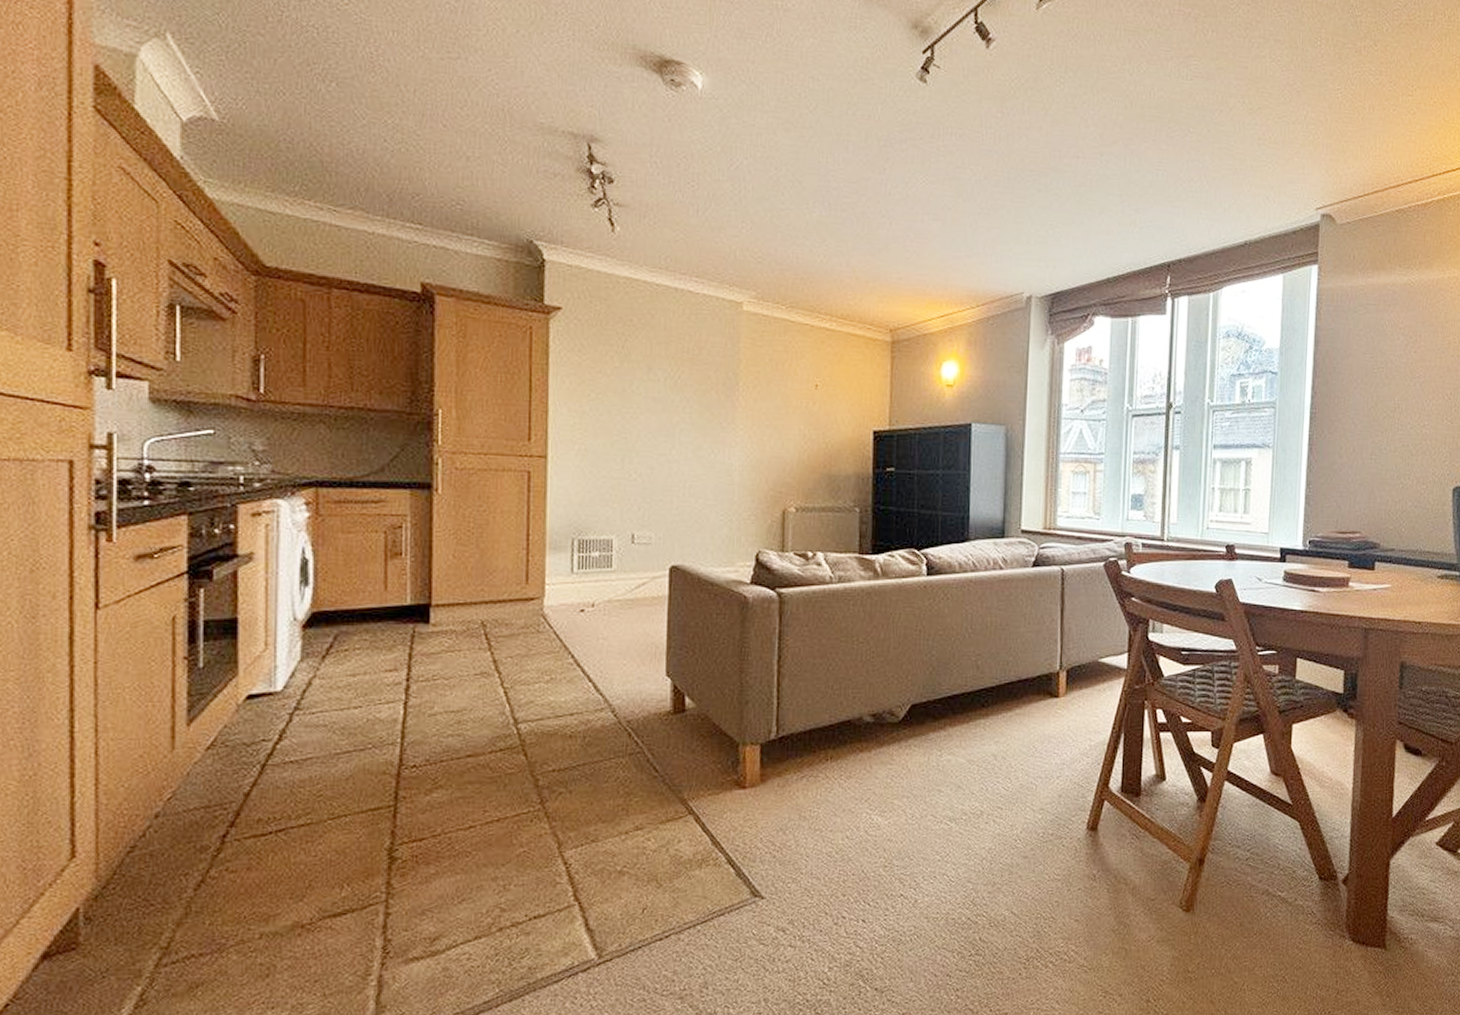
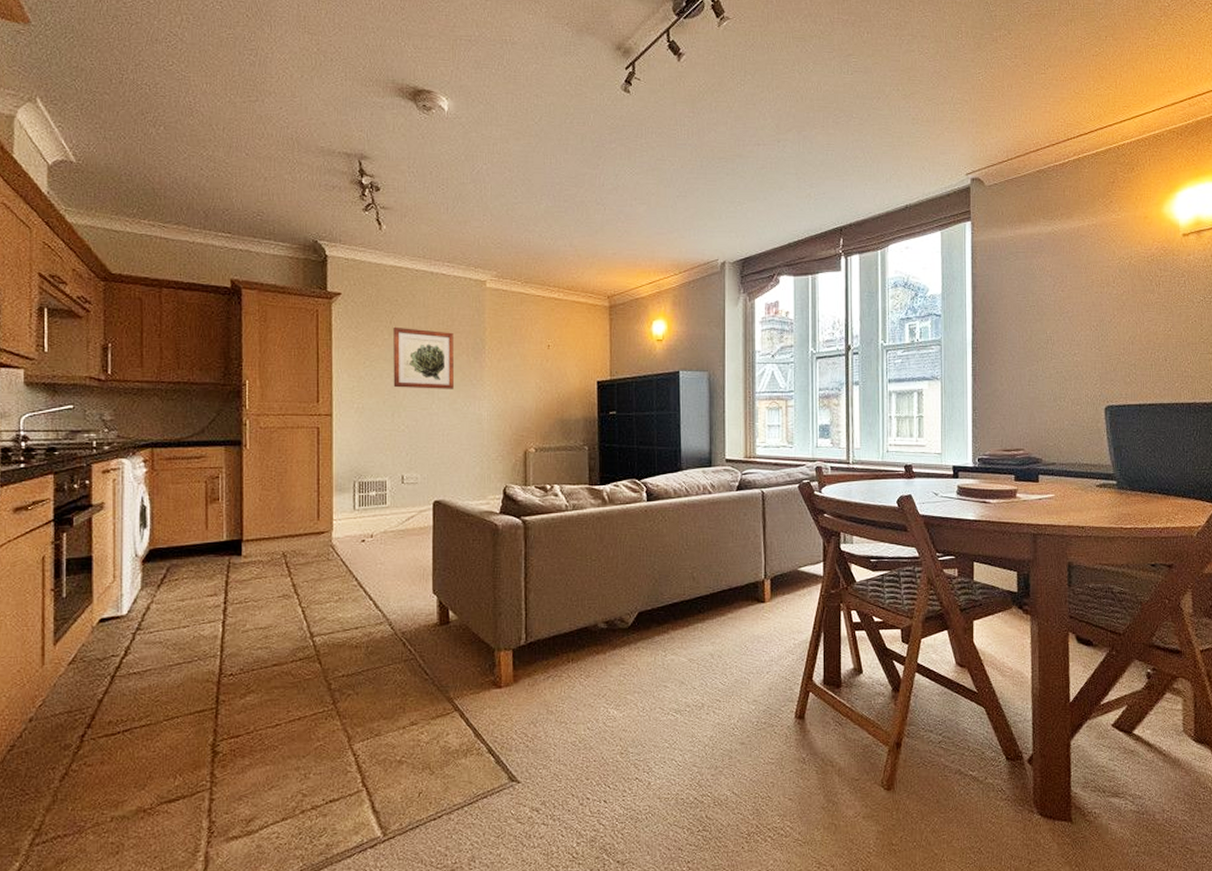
wall art: none [624,352,701,432] -> present [393,326,454,389]

